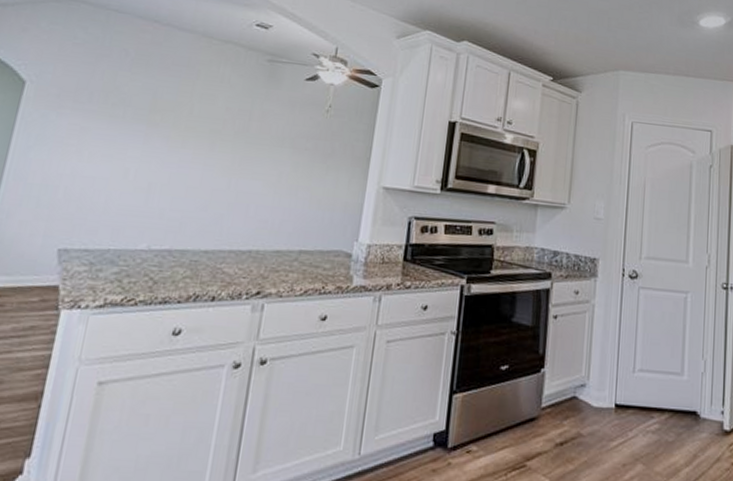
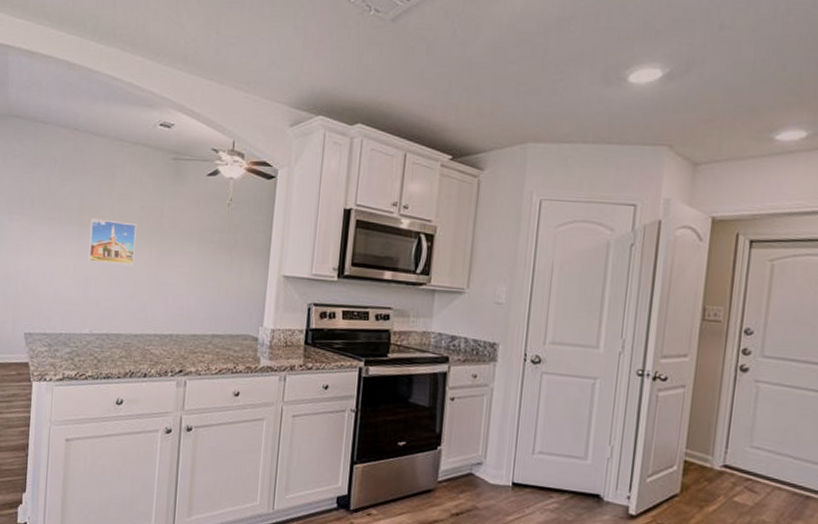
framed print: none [155,118,219,173] -> present [88,218,137,267]

